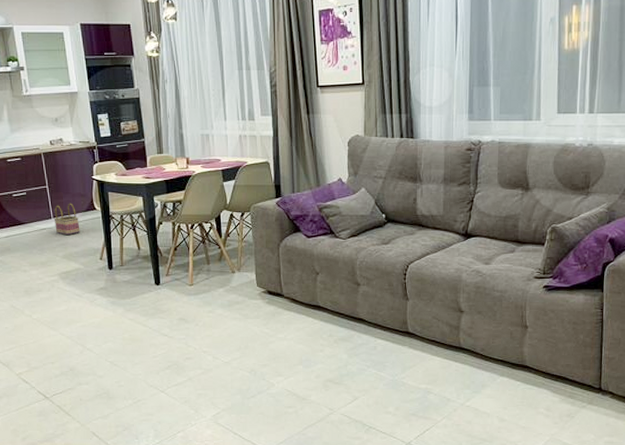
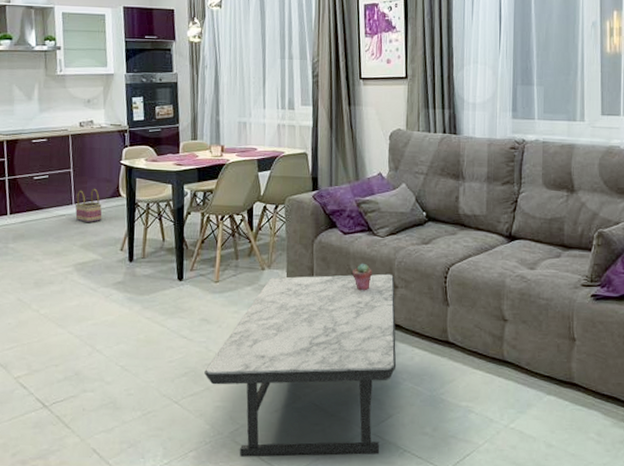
coffee table: none [186,273,361,436] -> present [204,273,397,457]
potted succulent: none [317,263,335,289] -> present [352,263,372,291]

